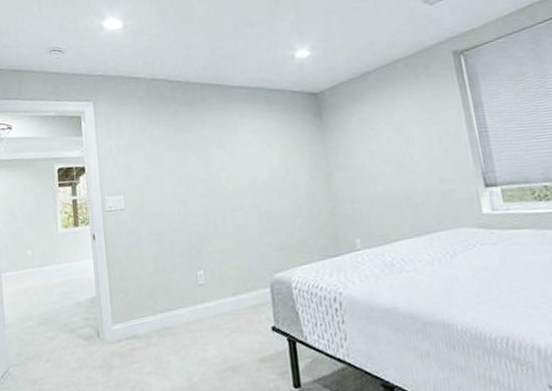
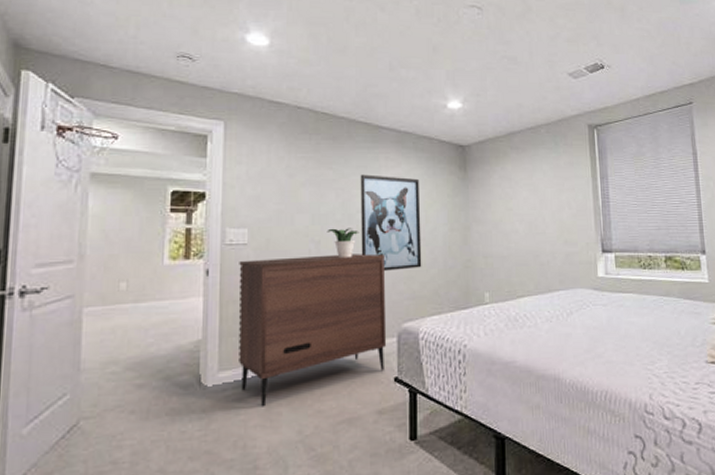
dresser: none [119,209,261,356] -> present [239,254,387,407]
potted plant: none [192,186,223,215] -> present [327,228,359,257]
wall art: none [217,131,287,224] -> present [360,174,422,271]

